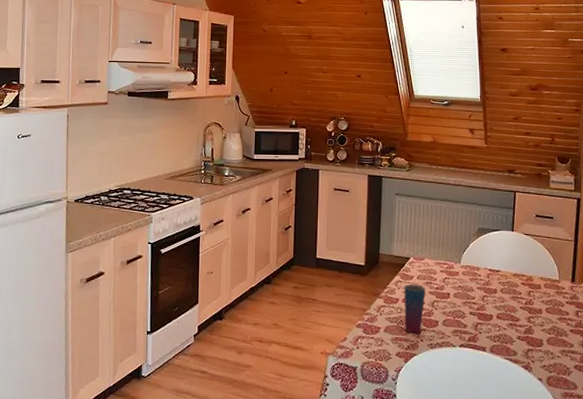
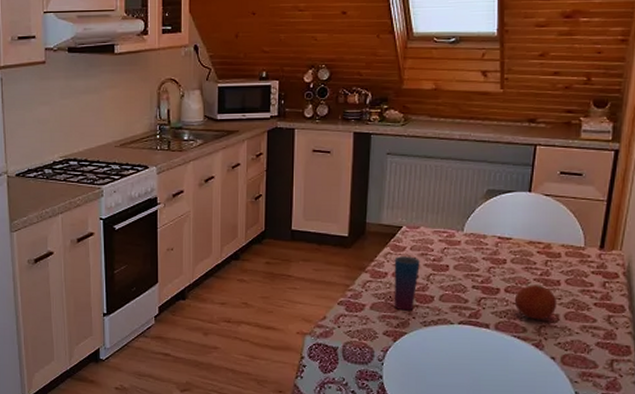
fruit: none [505,312,541,345] -> present [514,285,557,320]

